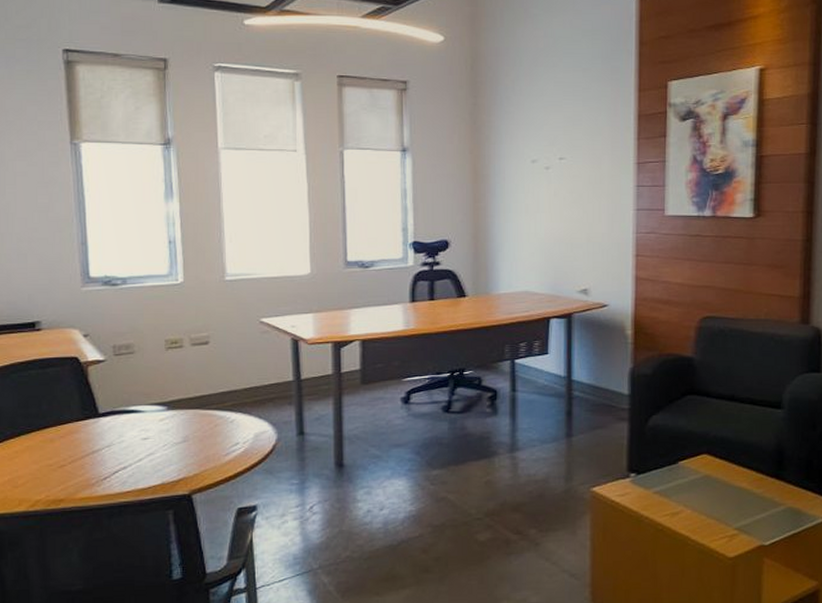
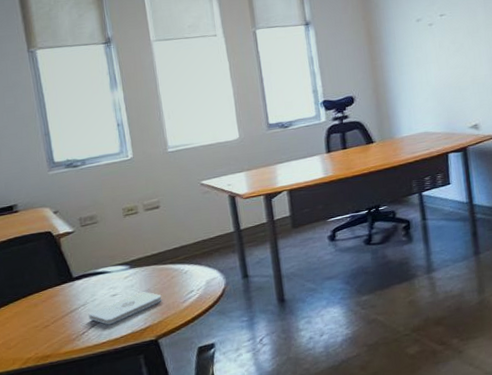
notepad: none [113,438,201,472] -> present [88,291,162,325]

